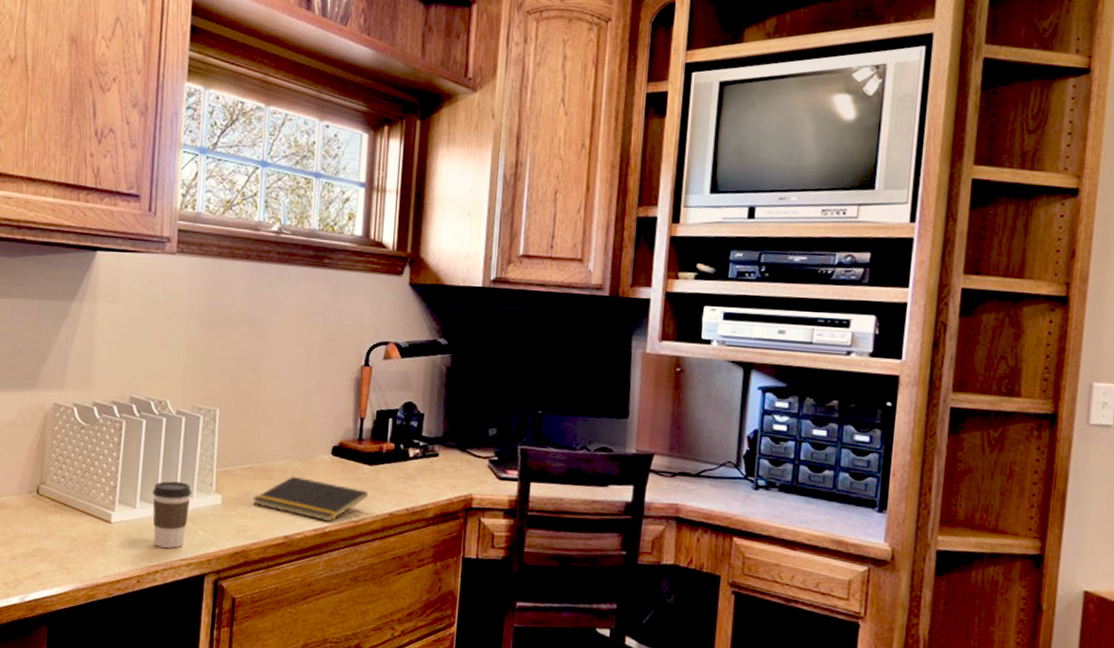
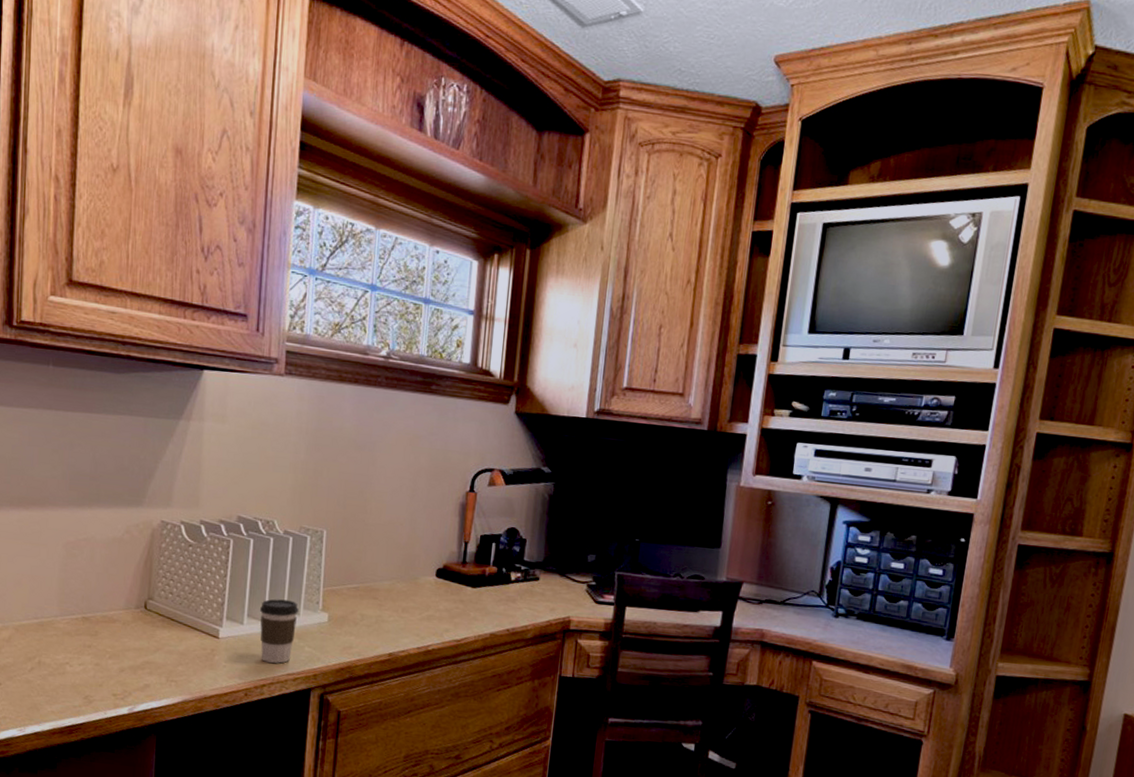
notepad: present [253,476,368,521] -> none [358,596,471,640]

